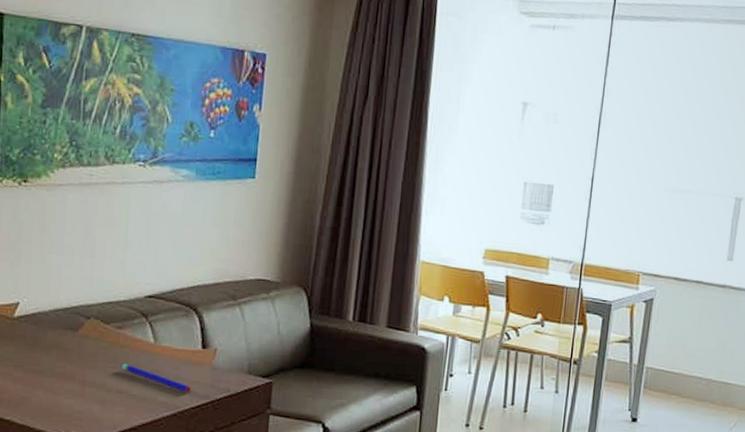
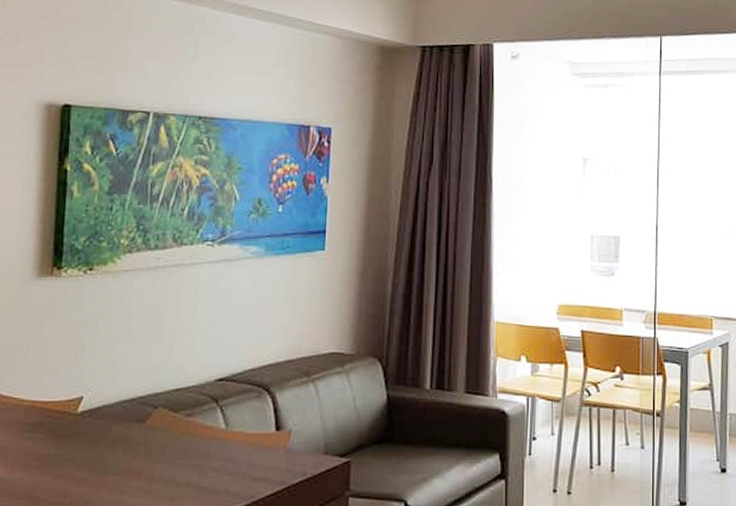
pen: present [121,363,192,393] -> none [190,453,266,481]

